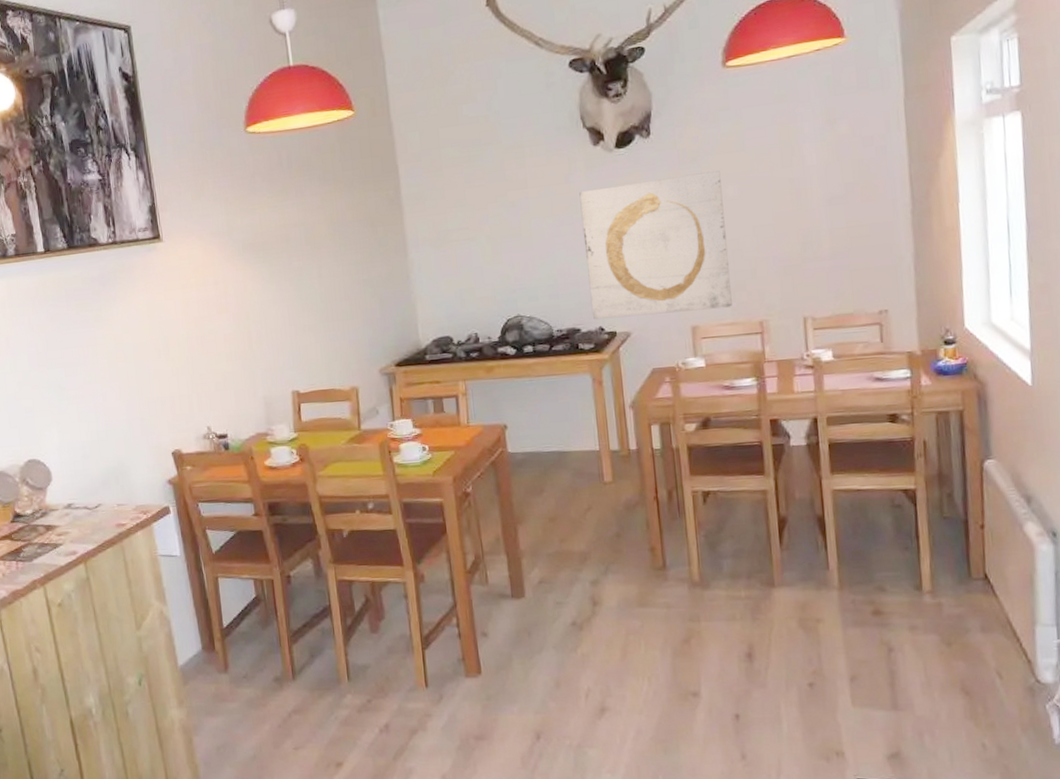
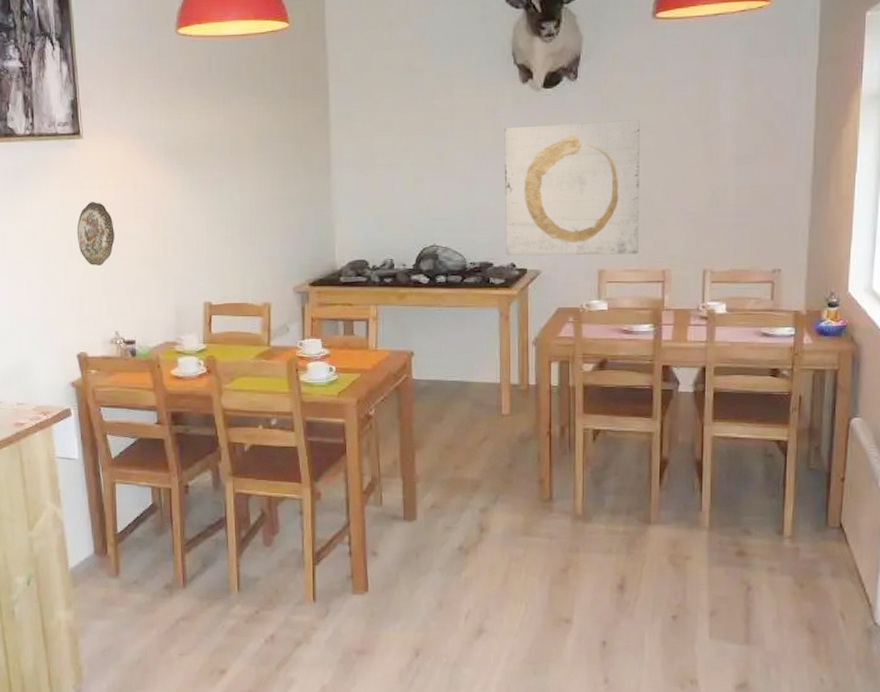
decorative plate: none [163,301,201,364] -> present [76,201,115,266]

